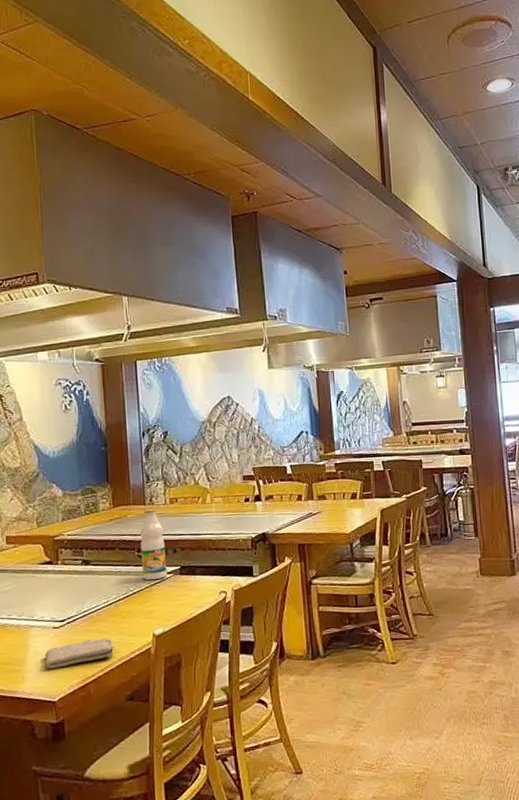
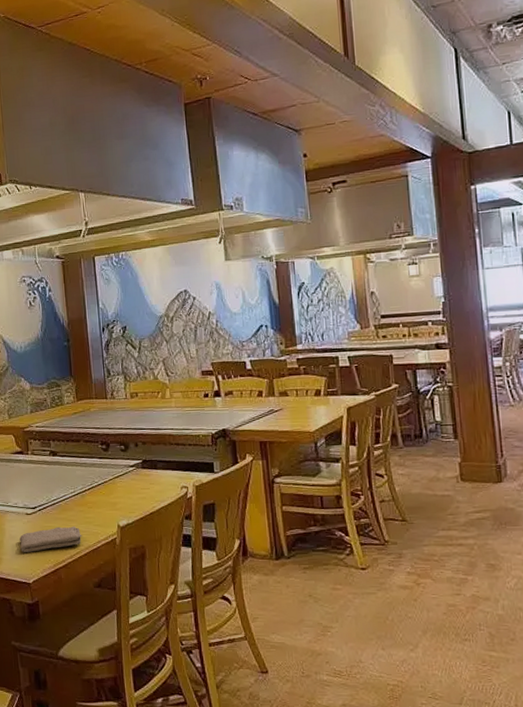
bottle: present [140,509,168,581] -> none [103,403,130,473]

